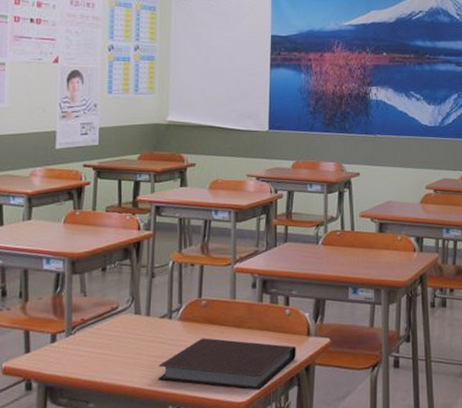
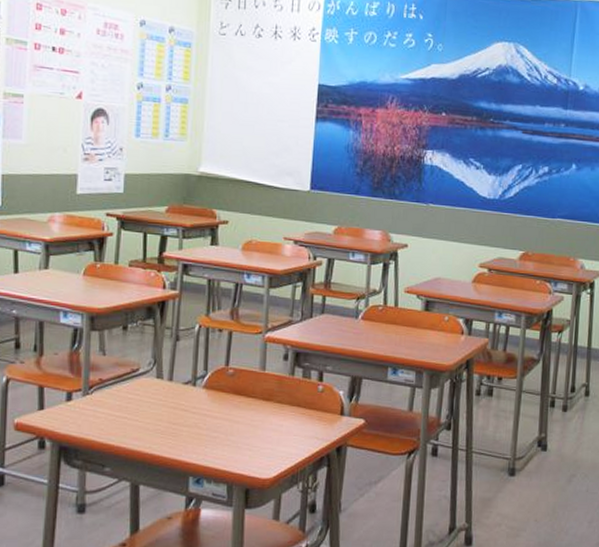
notebook: present [158,338,296,390] -> none [178,409,328,468]

